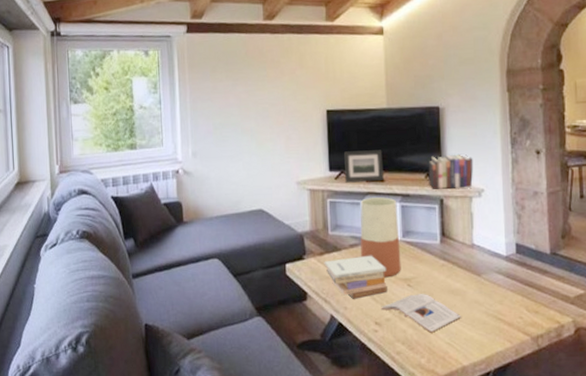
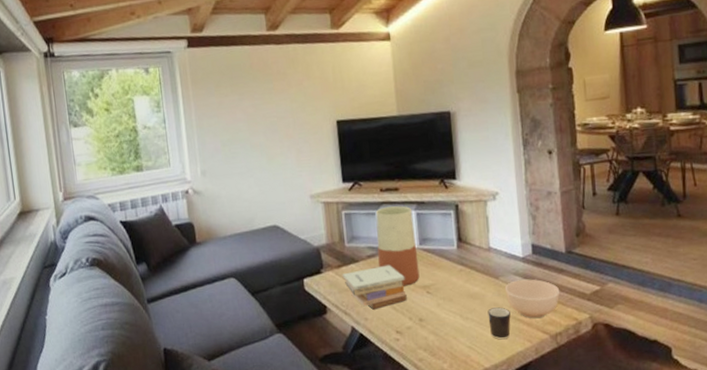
picture frame: present [344,150,384,182] -> none [357,158,398,192]
magazine: present [381,294,461,333] -> none [401,300,481,338]
books: present [428,154,473,189] -> none [441,158,486,195]
mug: none [468,305,492,338] -> present [488,307,511,340]
bowl: none [486,278,543,319] -> present [504,279,560,319]

